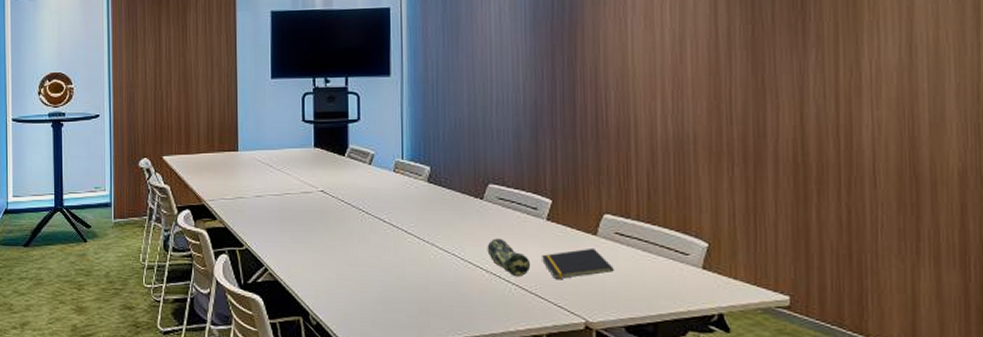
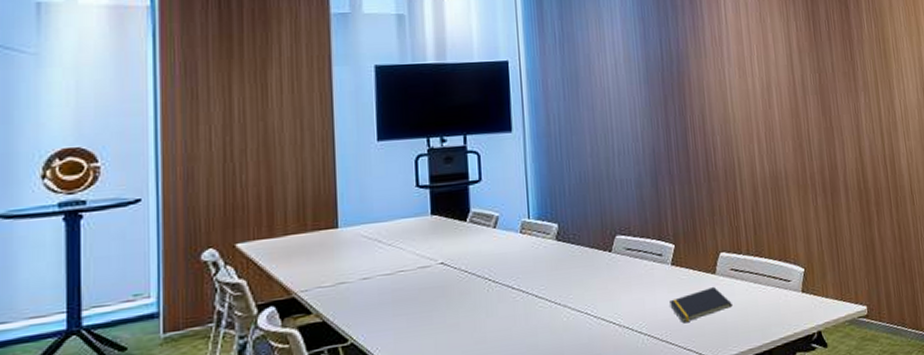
pencil case: present [487,238,531,278] -> none [618,289,661,327]

